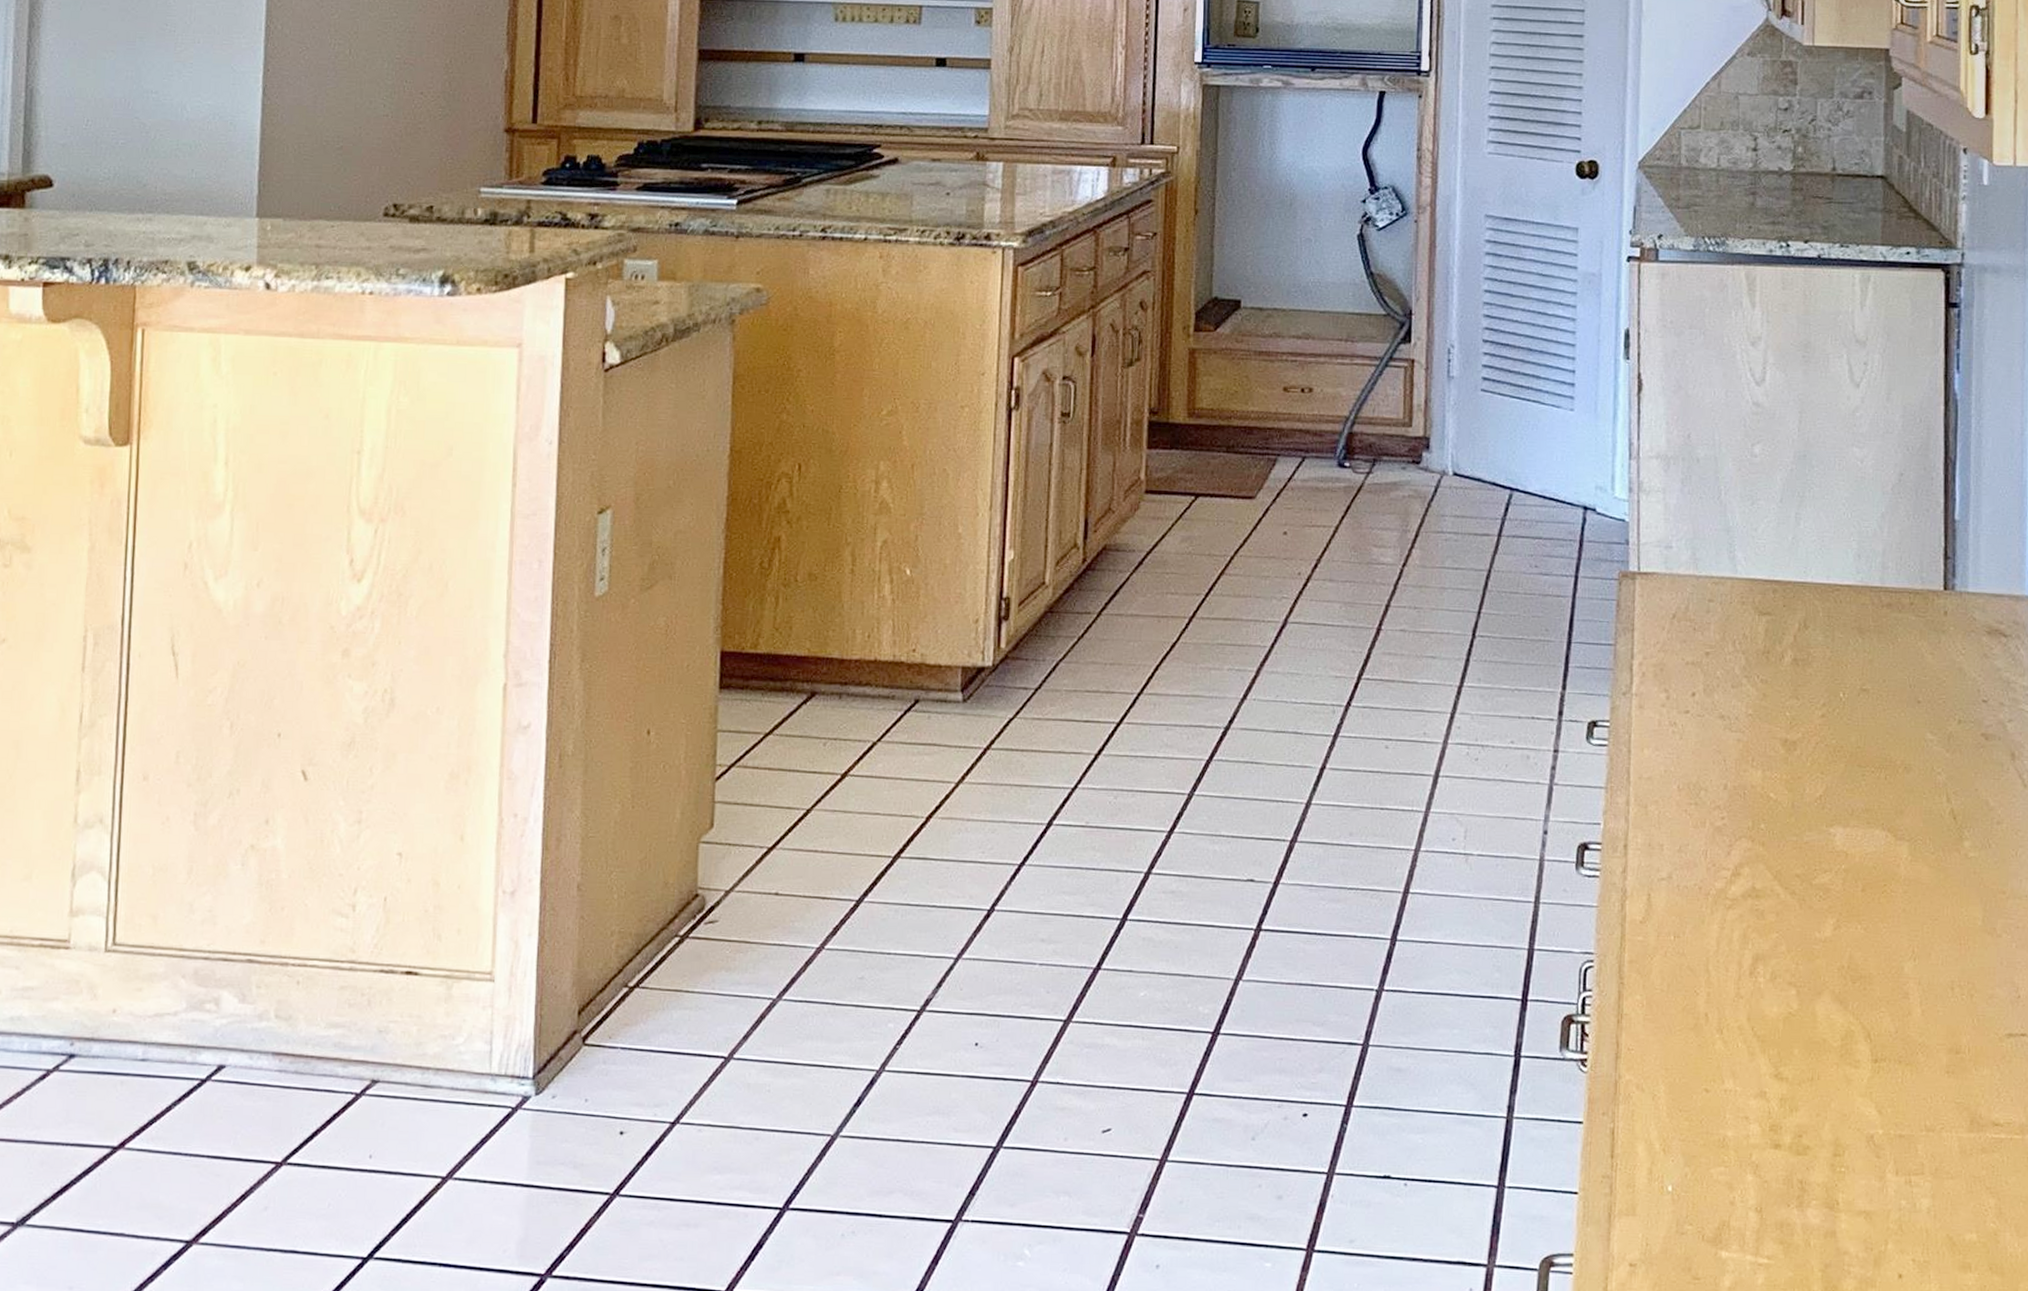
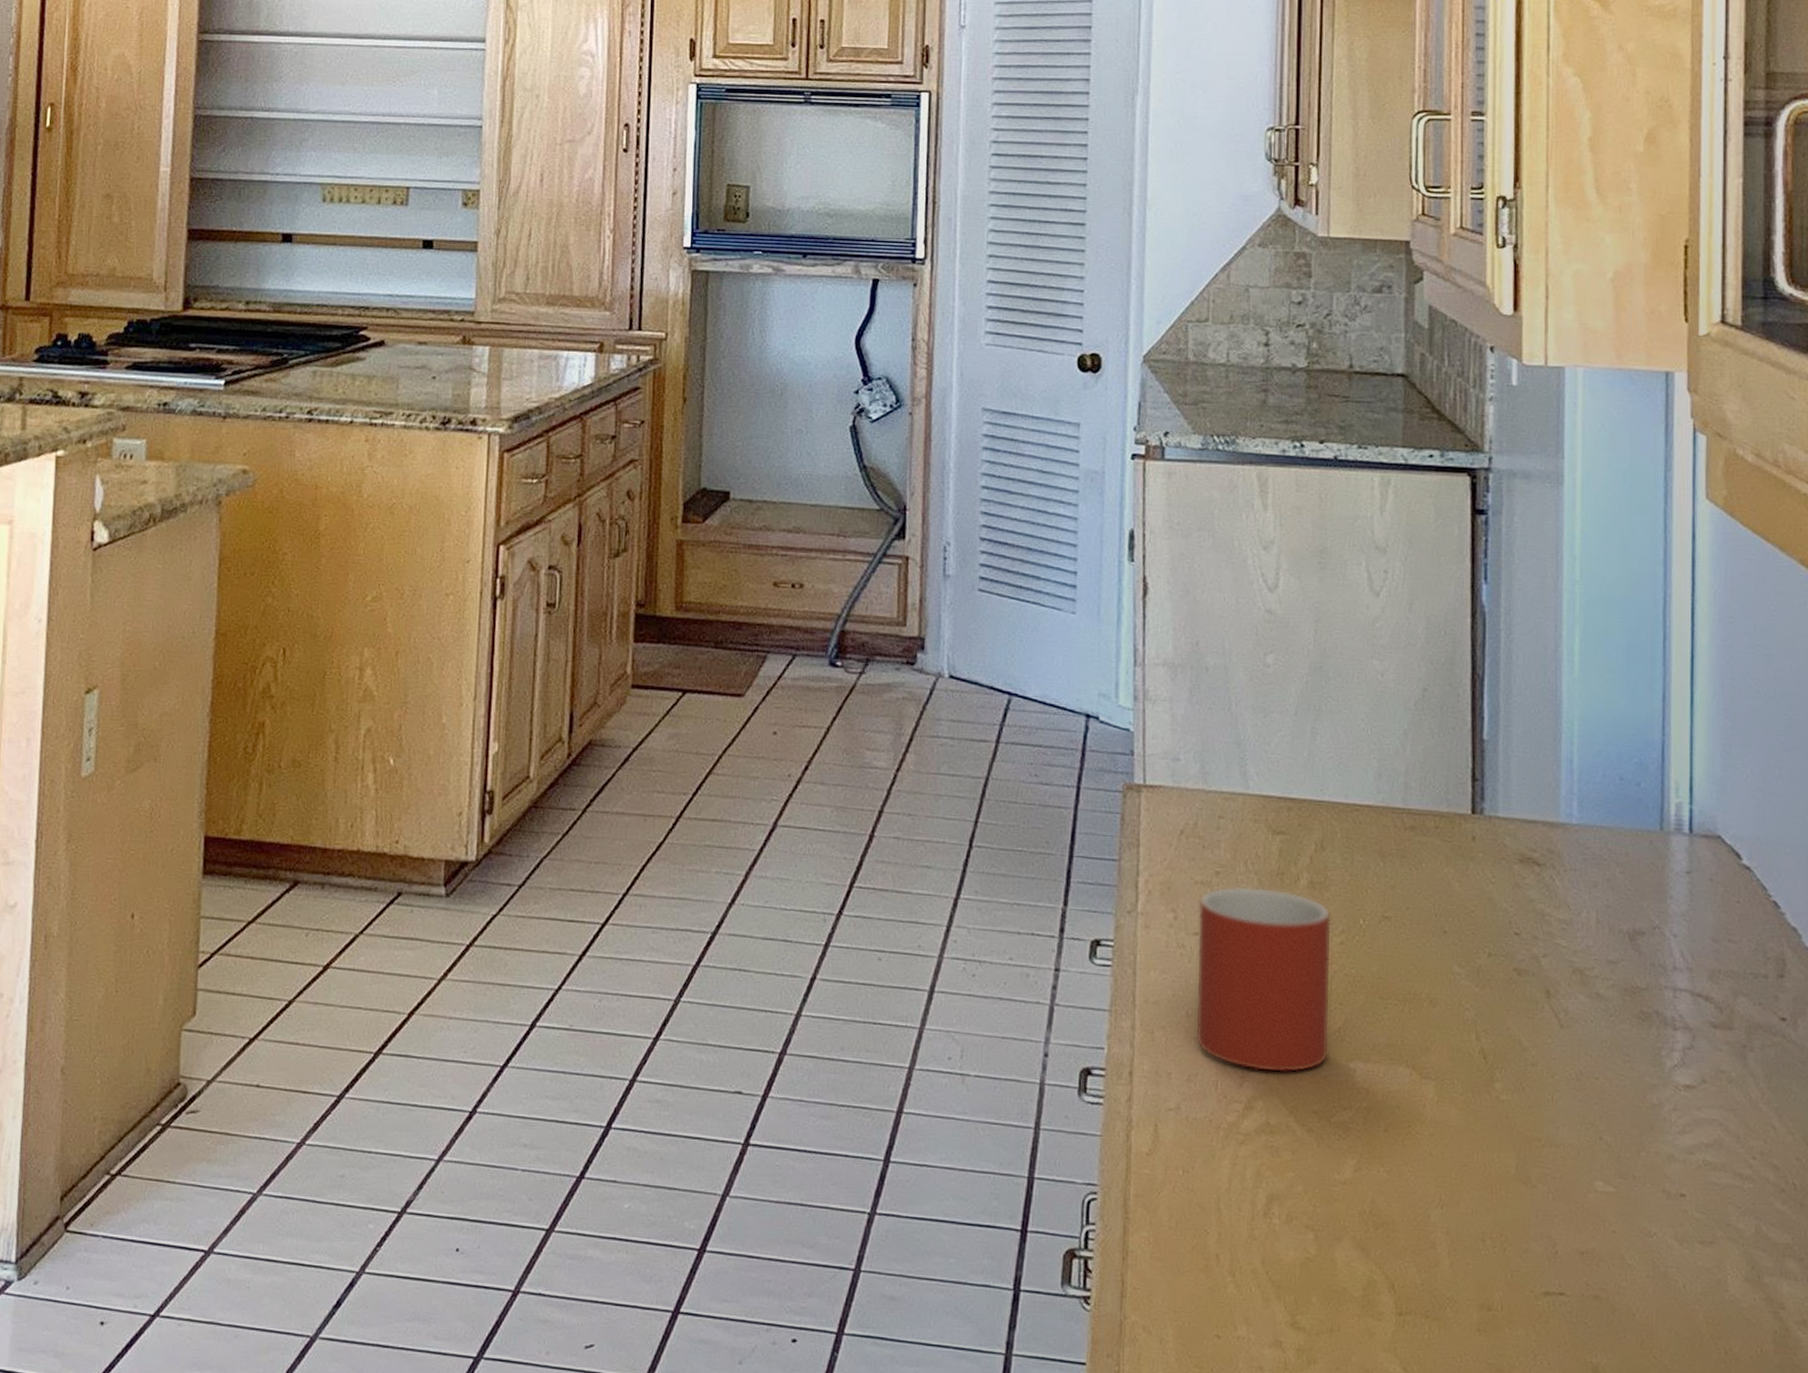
mug: none [1686,665,1814,841] -> present [1195,886,1332,1073]

